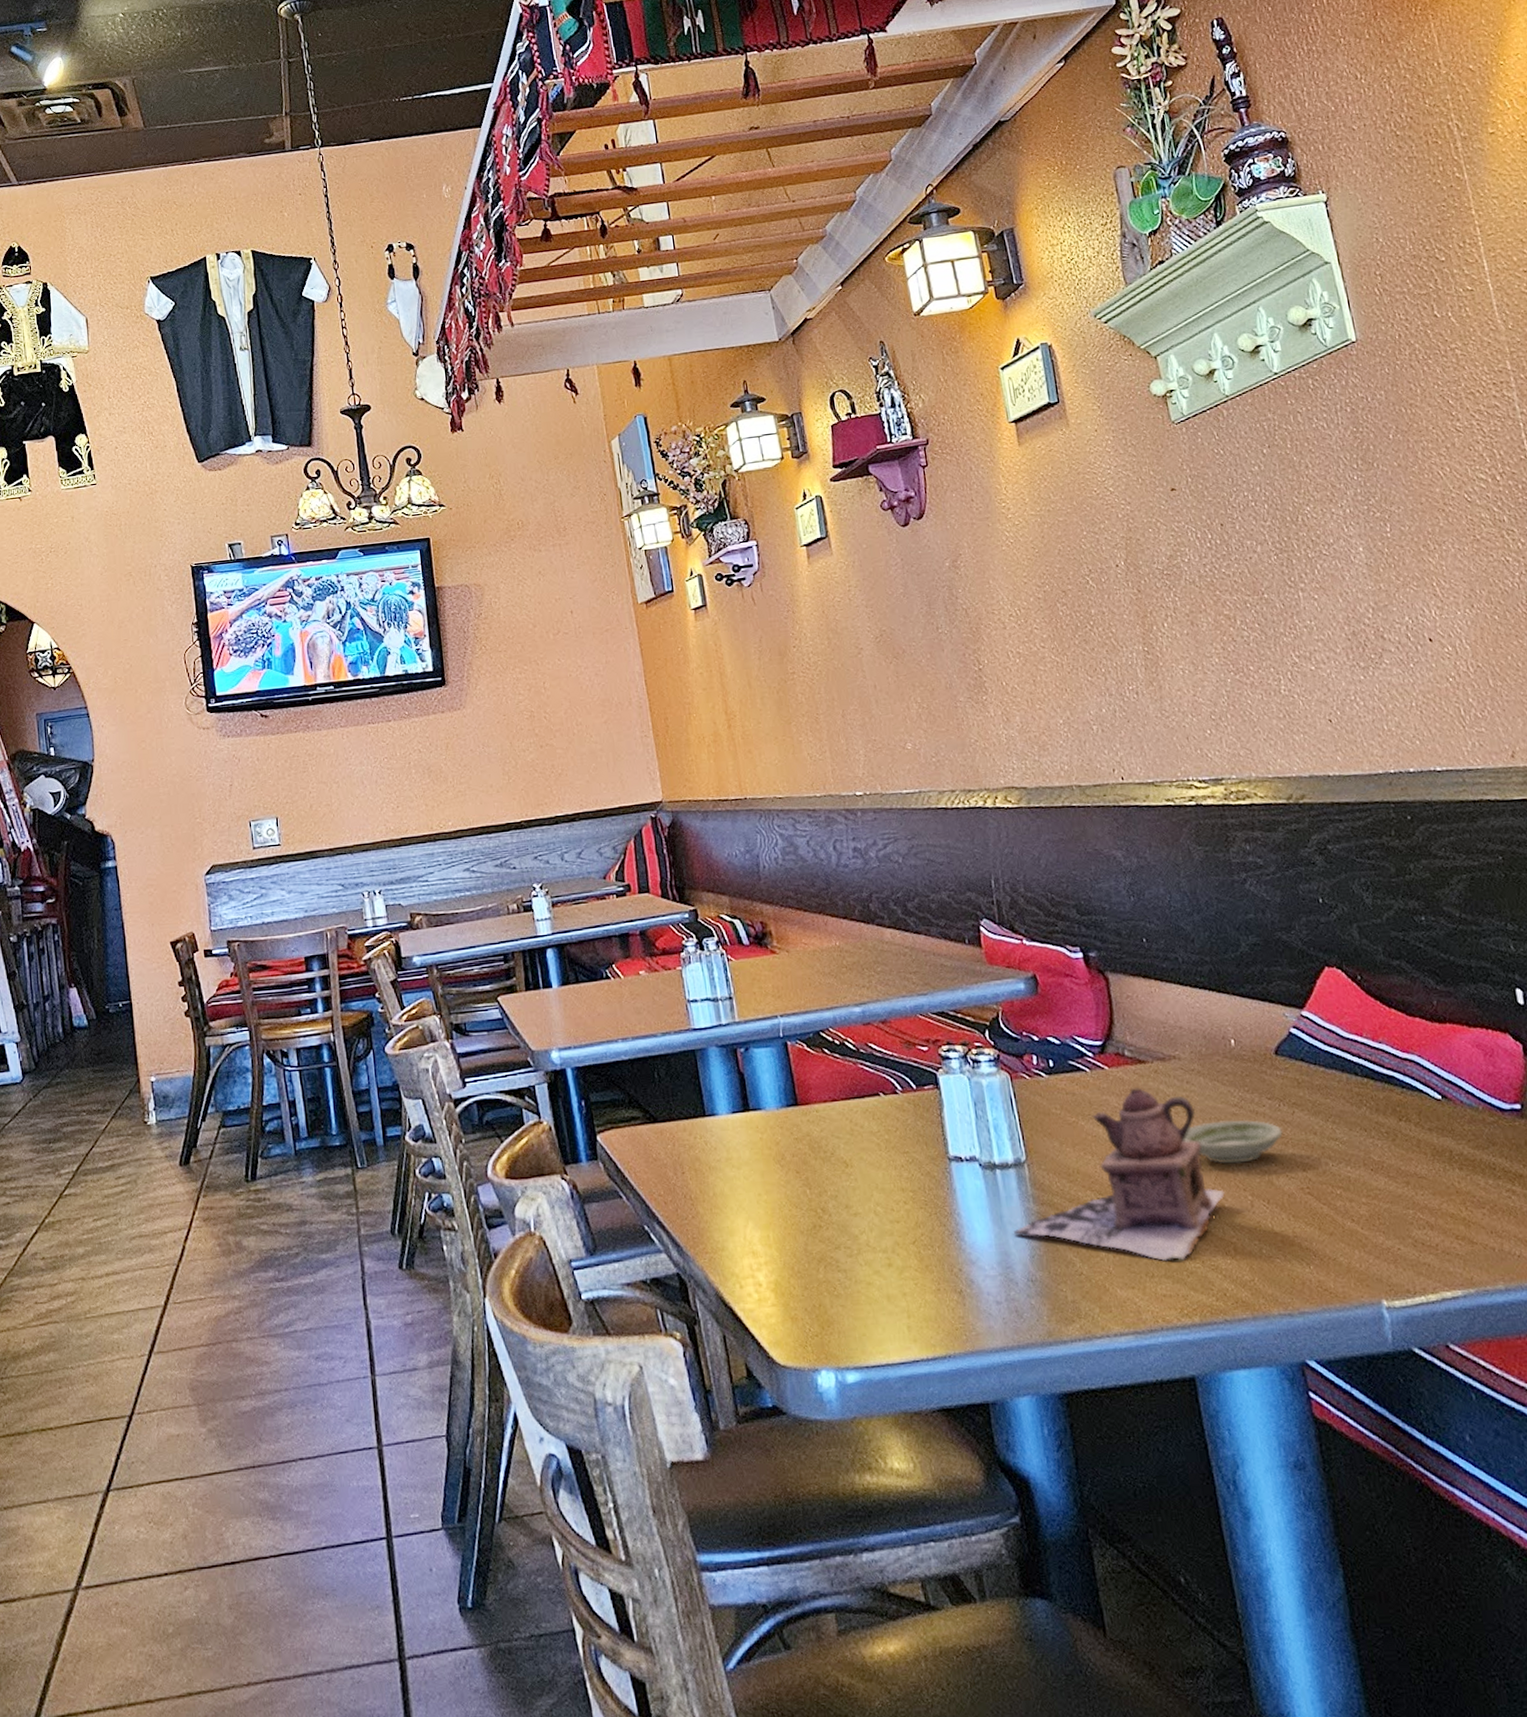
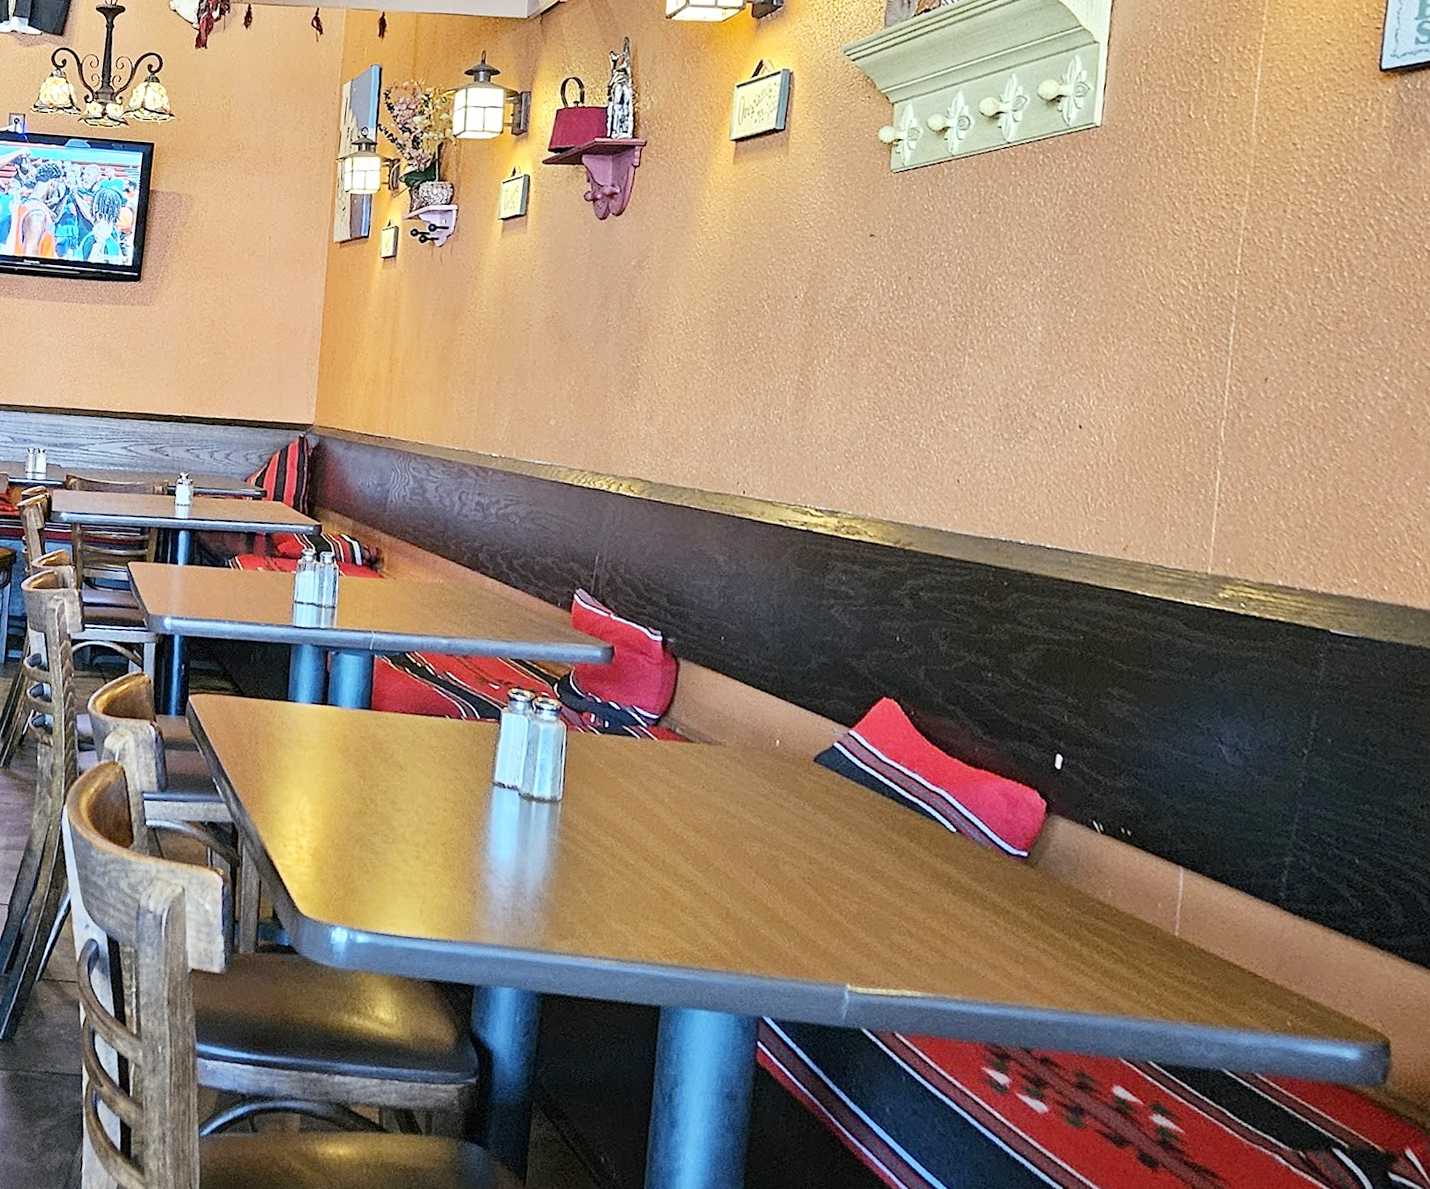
teapot: present [1014,1088,1226,1263] -> none [534,761,733,913]
saucer: present [1183,1119,1283,1164] -> none [707,804,800,845]

